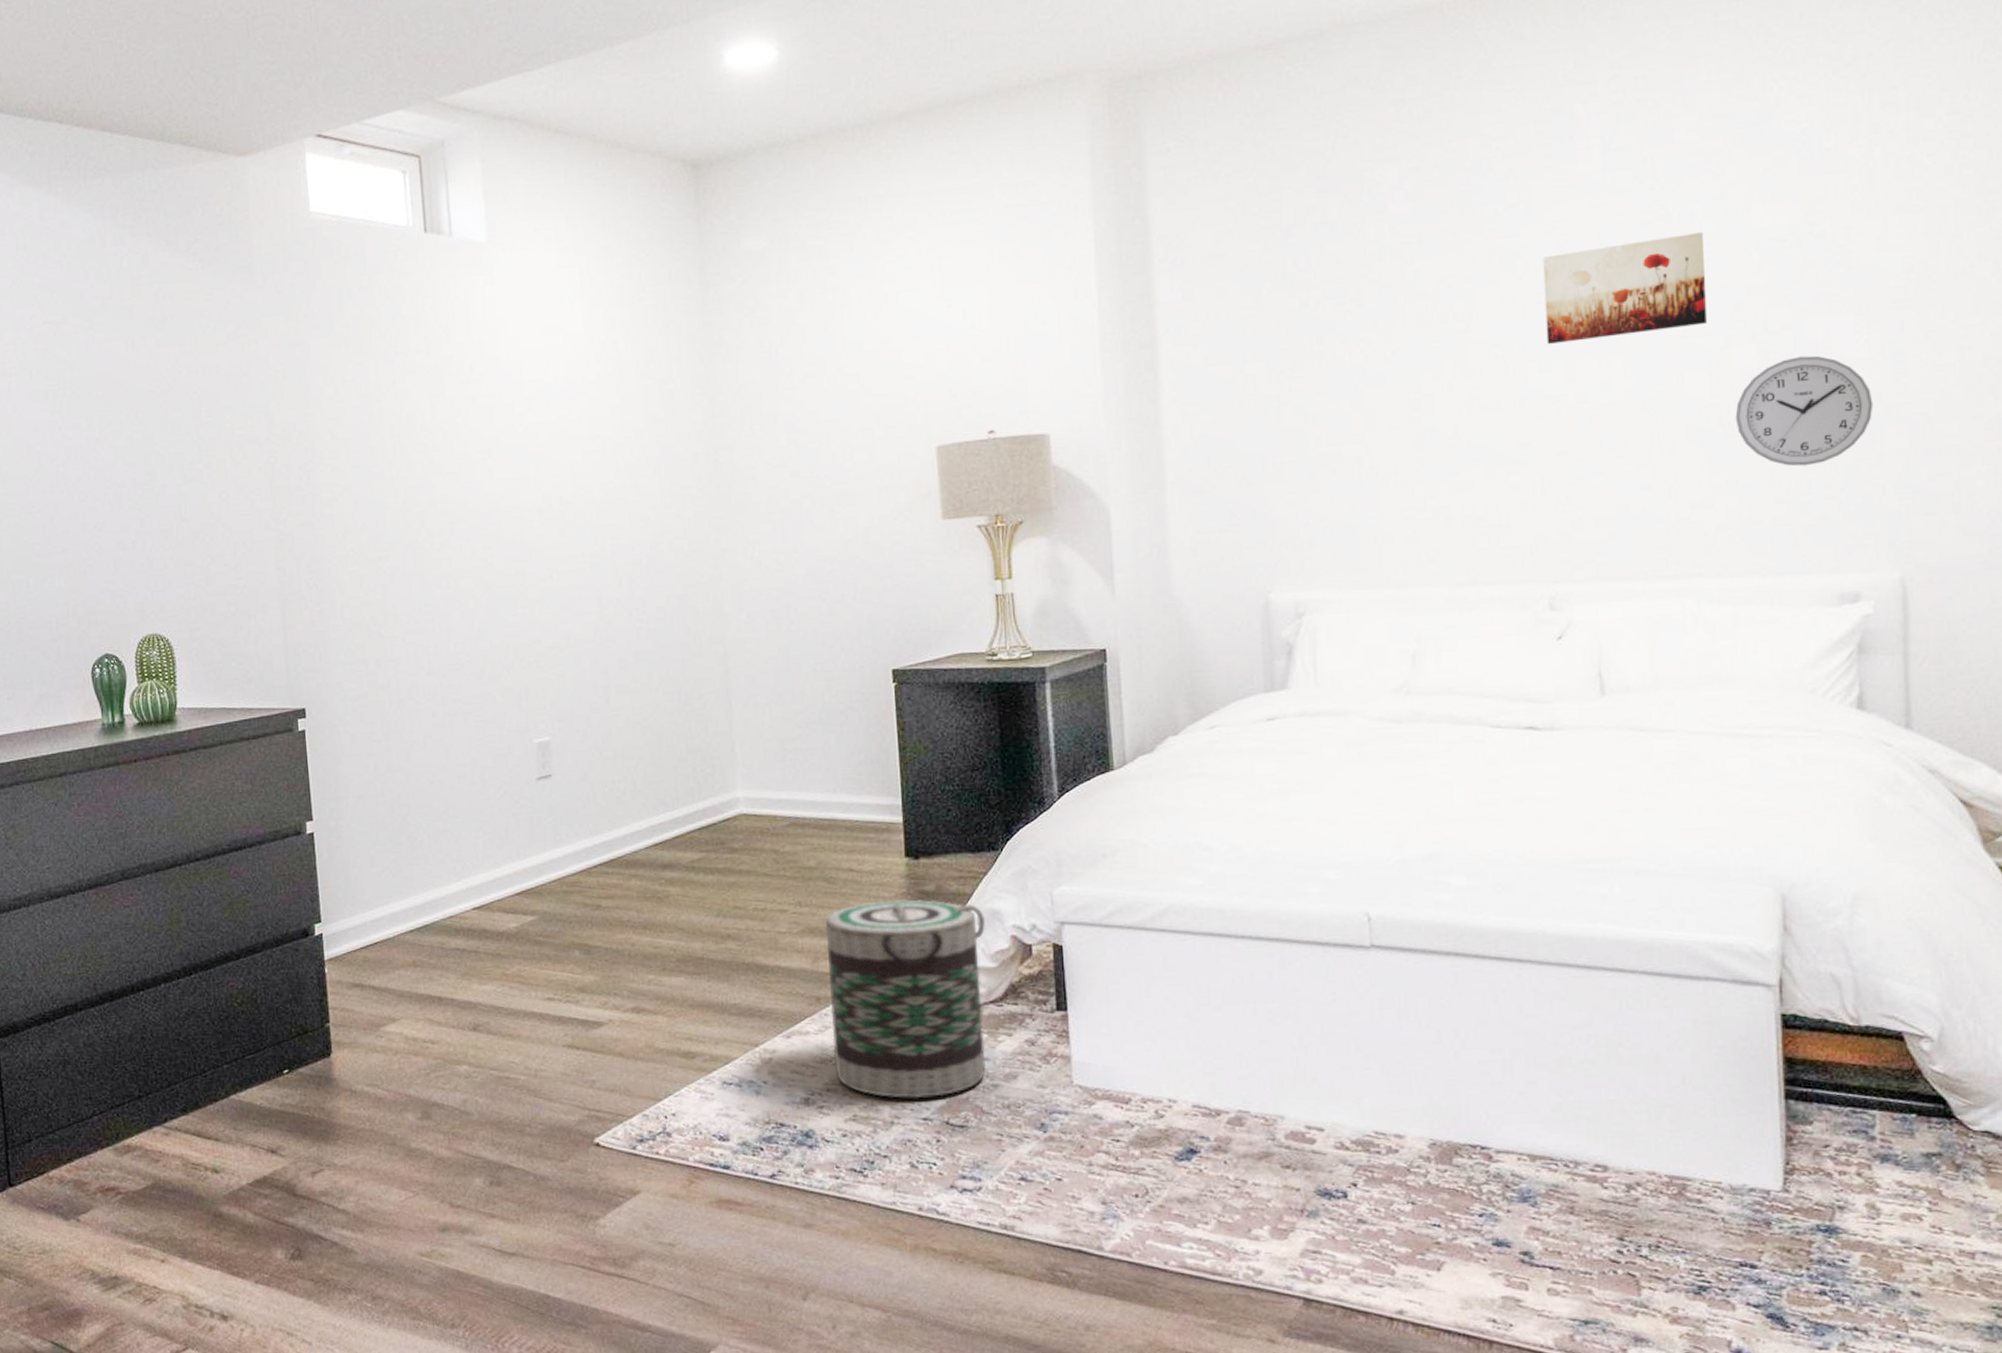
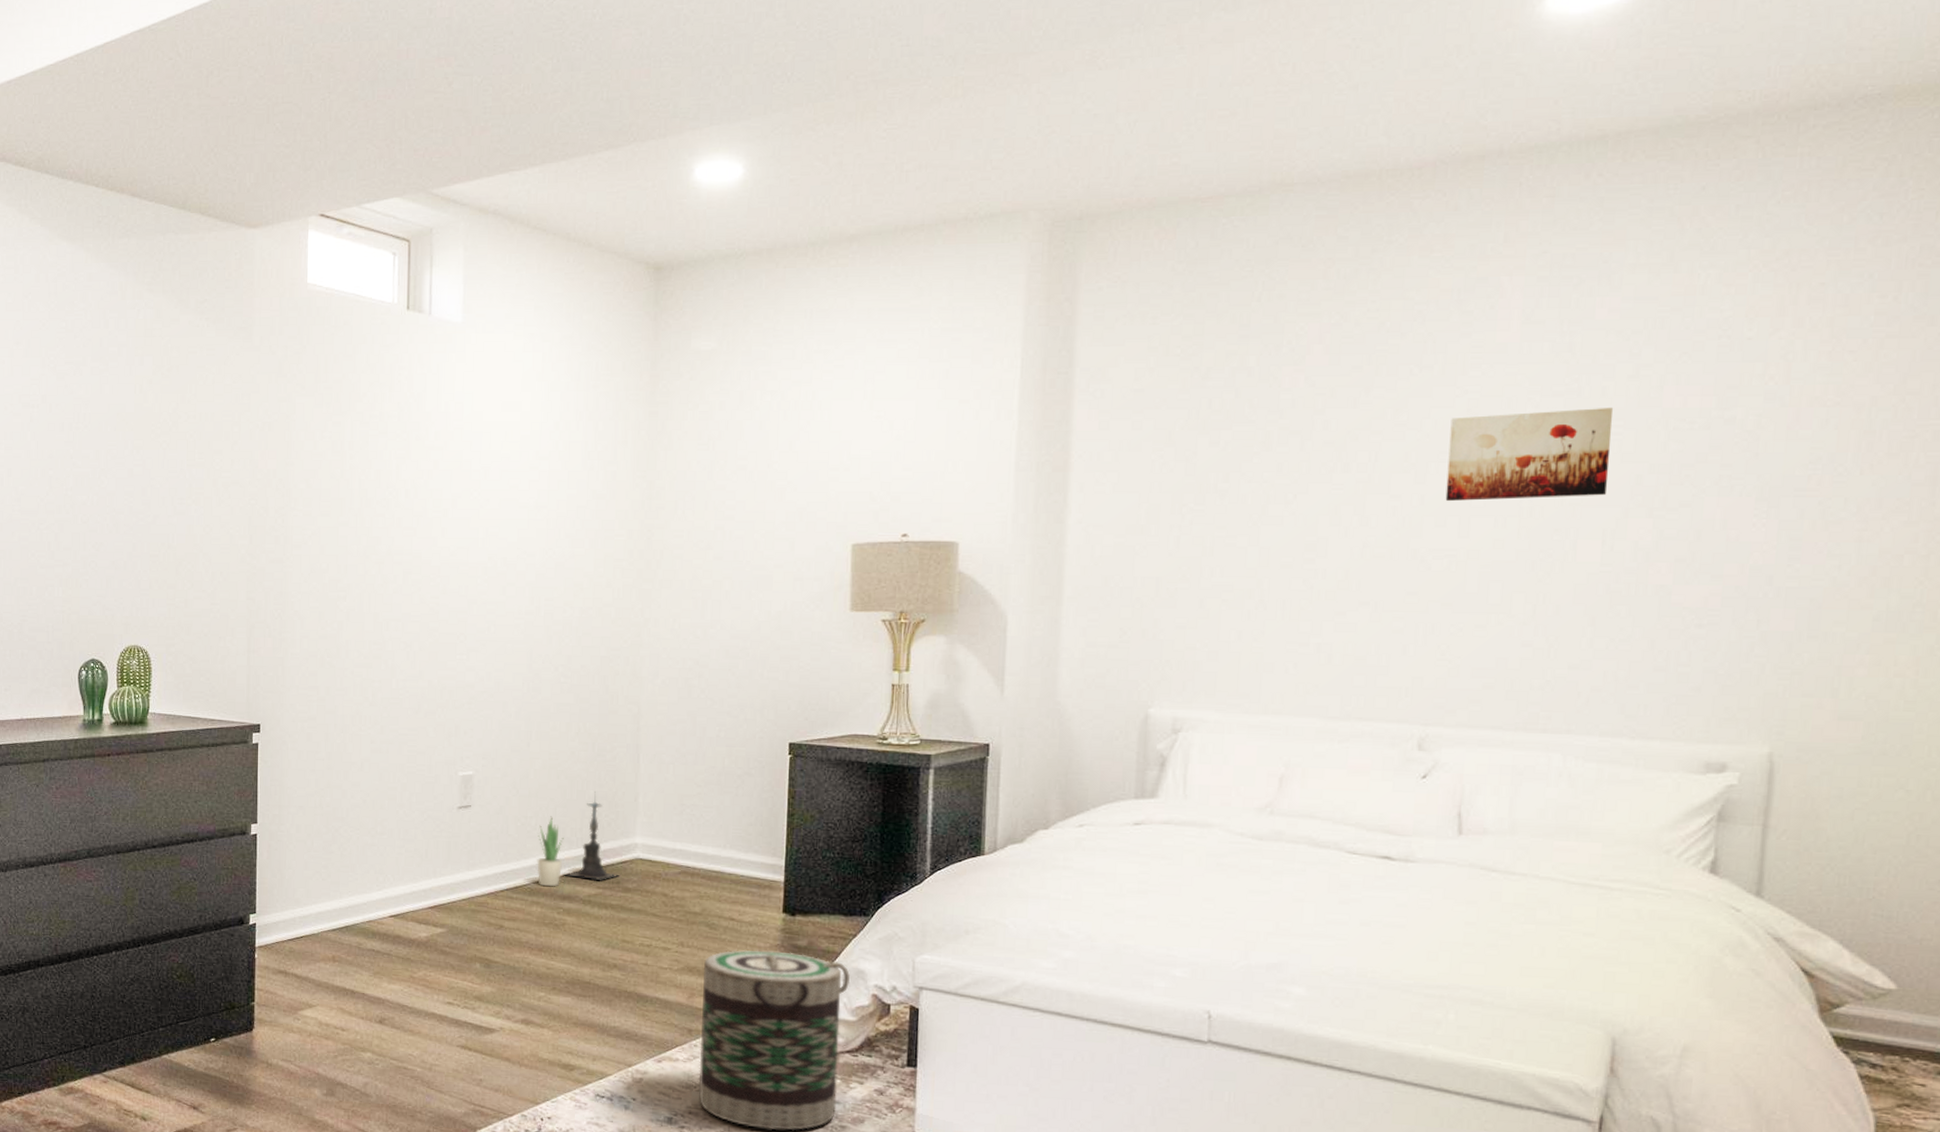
potted plant: none [629,777,660,857] -> present [537,816,564,887]
candle holder: none [661,745,723,844] -> present [563,792,619,881]
wall clock: present [1735,355,1874,467] -> none [1622,534,1763,639]

